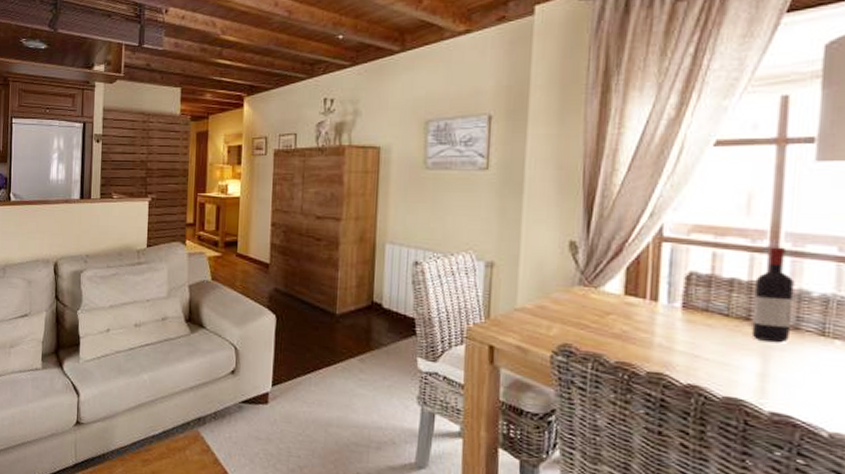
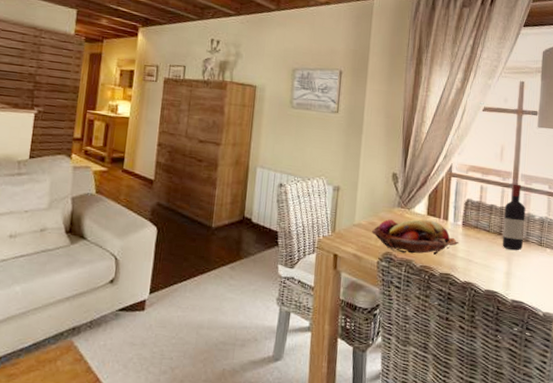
fruit basket: none [540,300,677,349] -> present [371,218,459,256]

